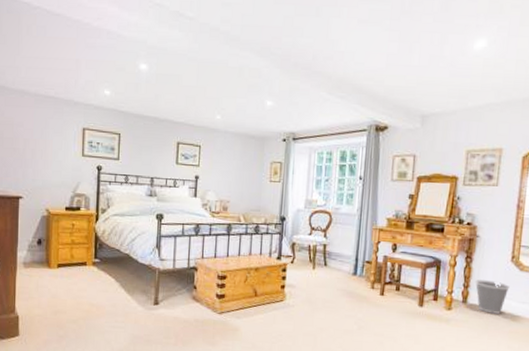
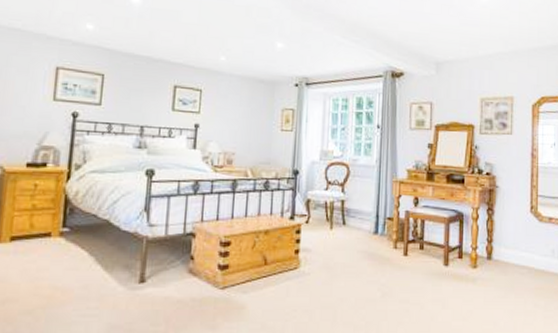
wastebasket: present [475,280,510,314] -> none [498,233,531,269]

